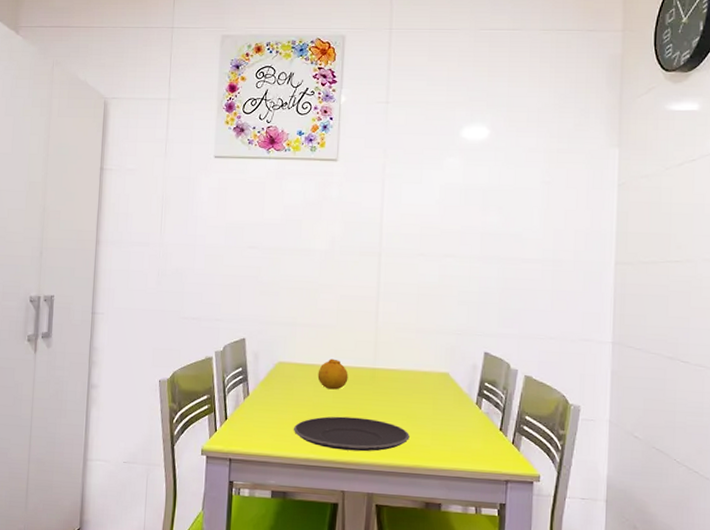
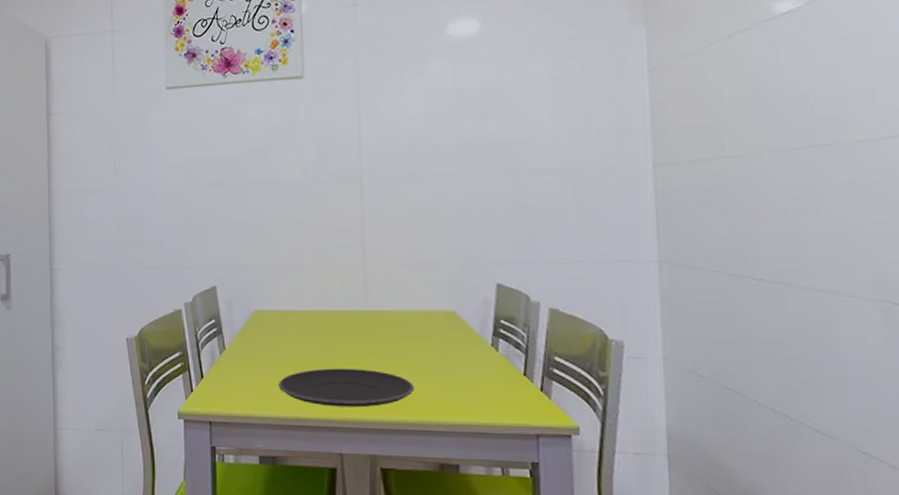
fruit: present [317,358,348,390] -> none [300,303,336,338]

